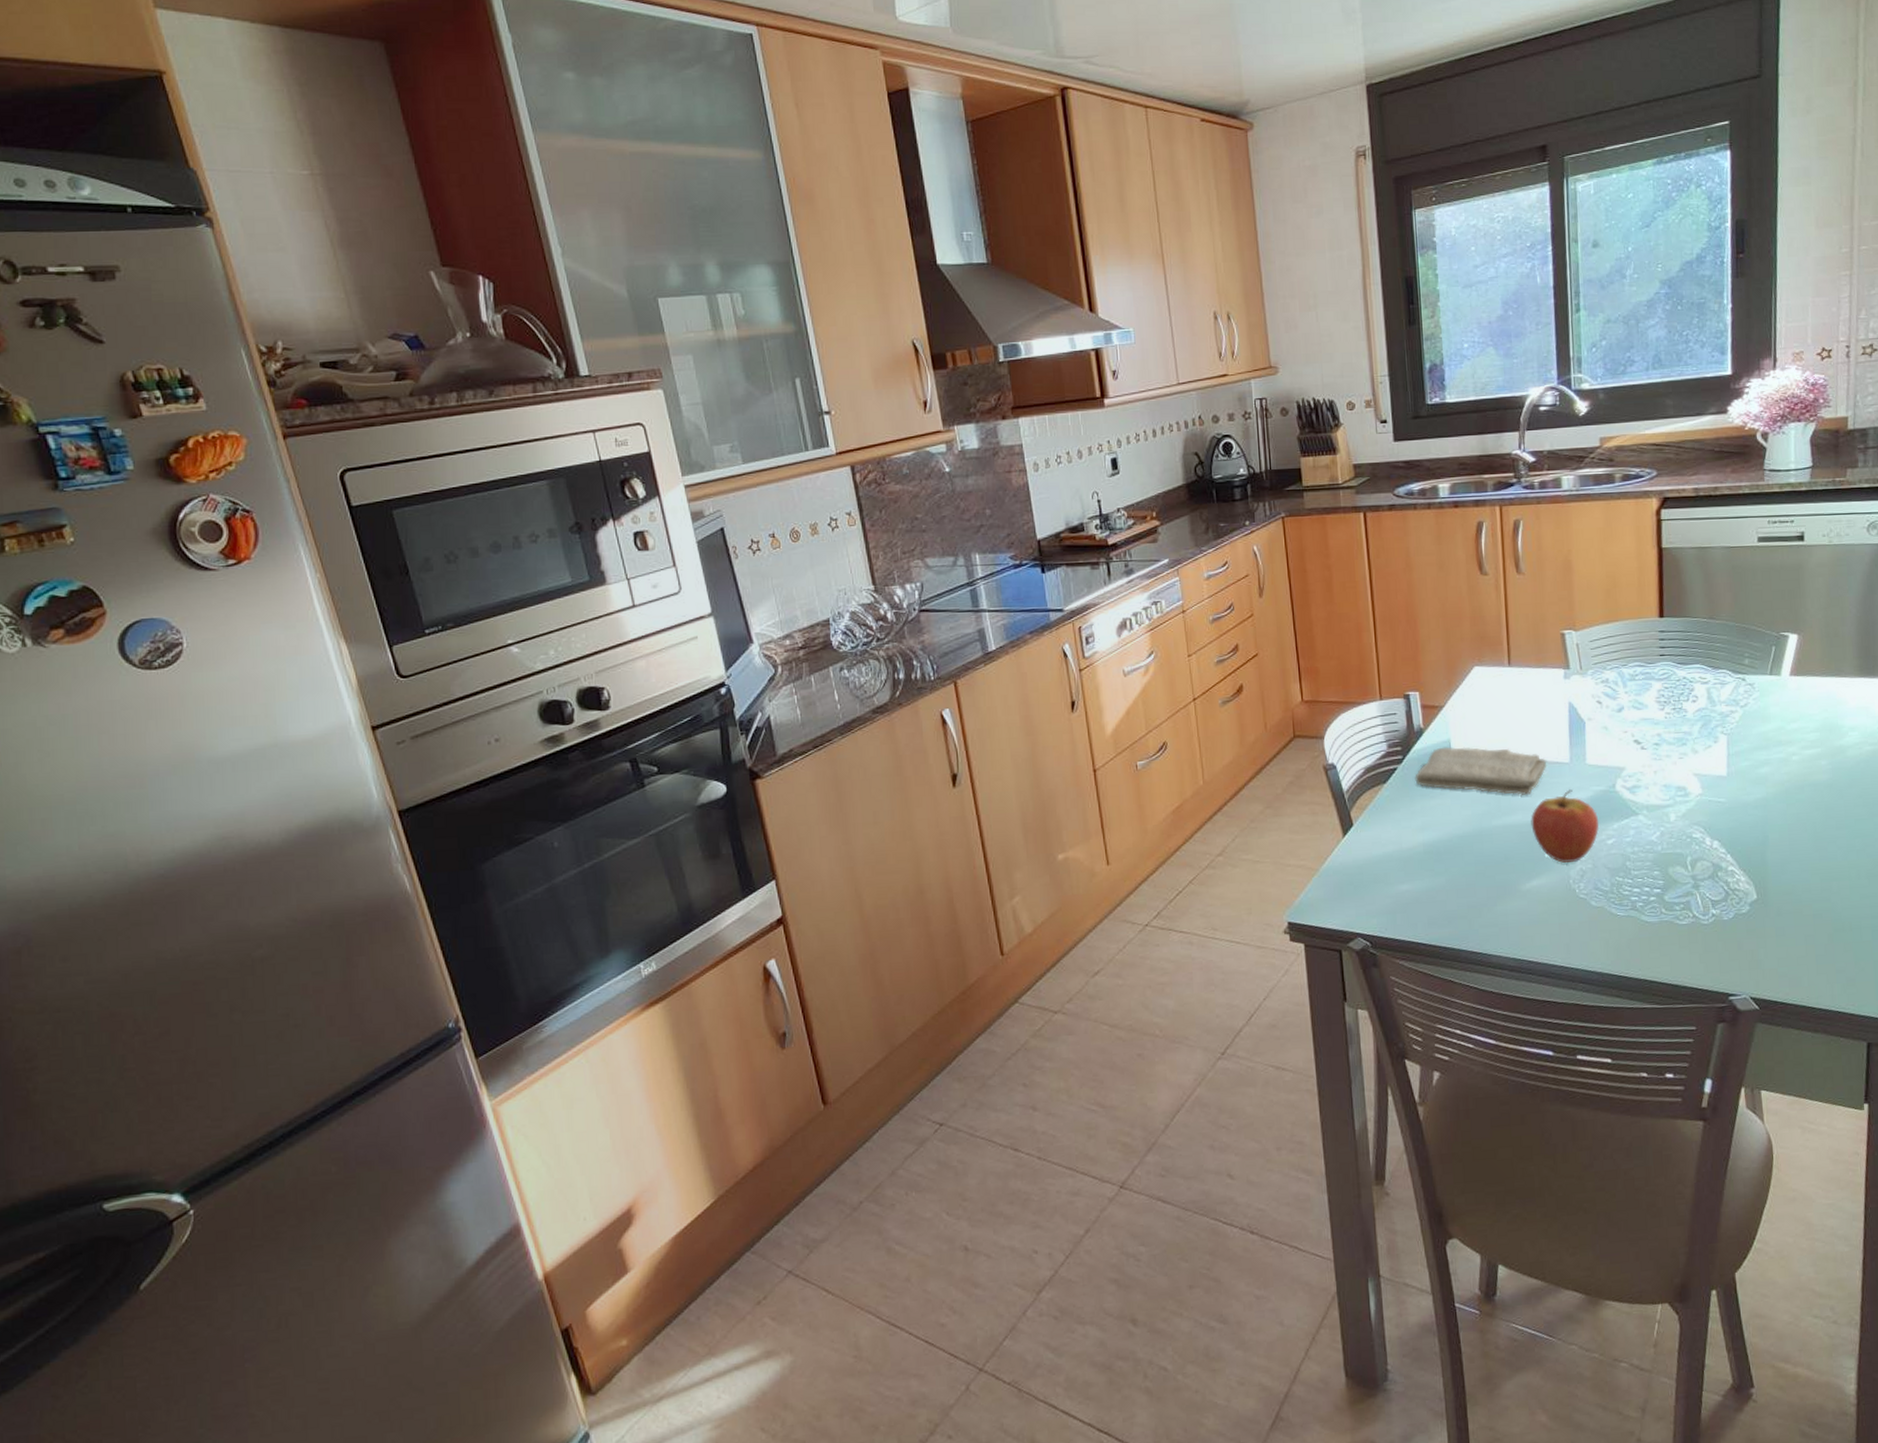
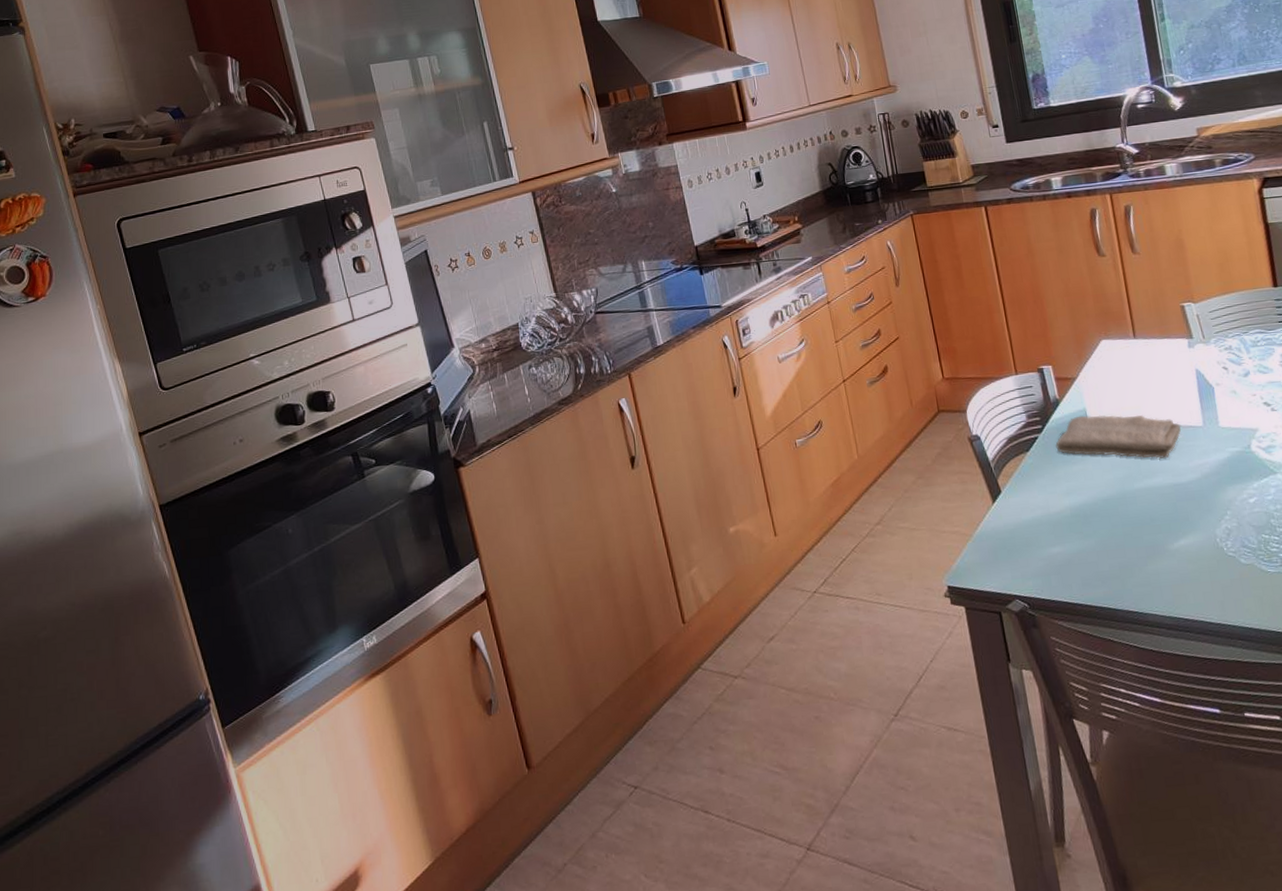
fruit: present [1530,789,1600,863] -> none [1171,451,1240,522]

